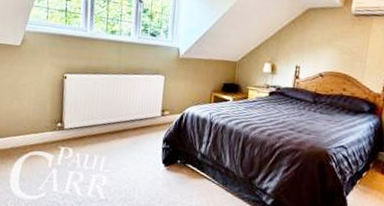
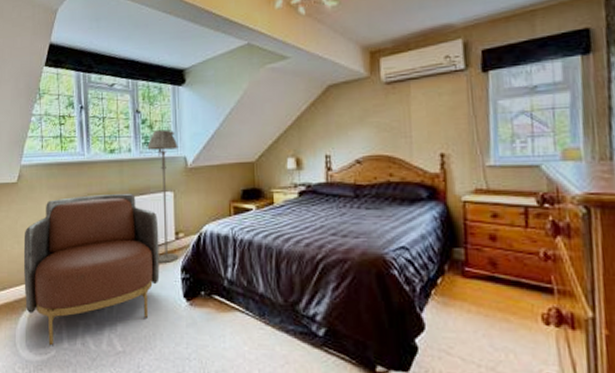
armchair: none [20,66,148,189] -> present [23,193,160,346]
floor lamp: none [144,20,174,134] -> present [147,129,179,263]

